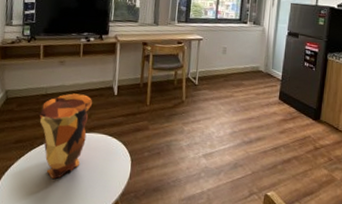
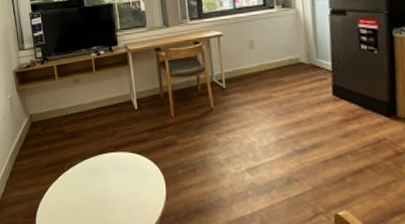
decorative vase: present [39,93,93,180] -> none [64,112,114,203]

